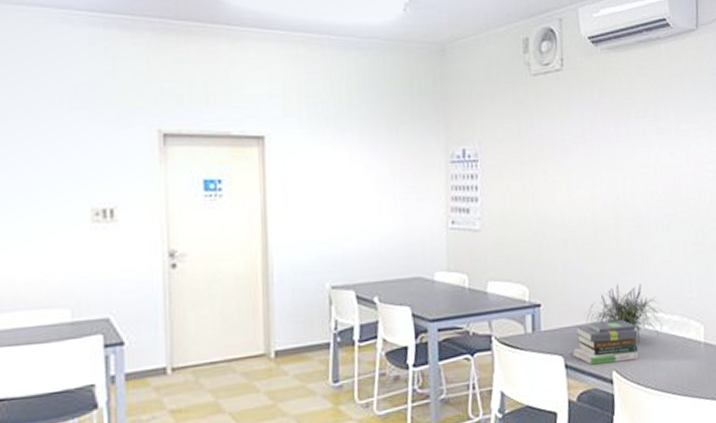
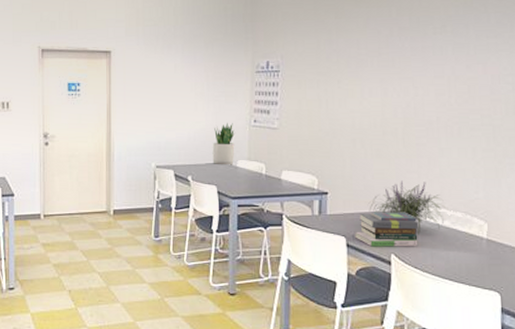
planter: none [402,226,431,280] -> present [212,123,235,165]

